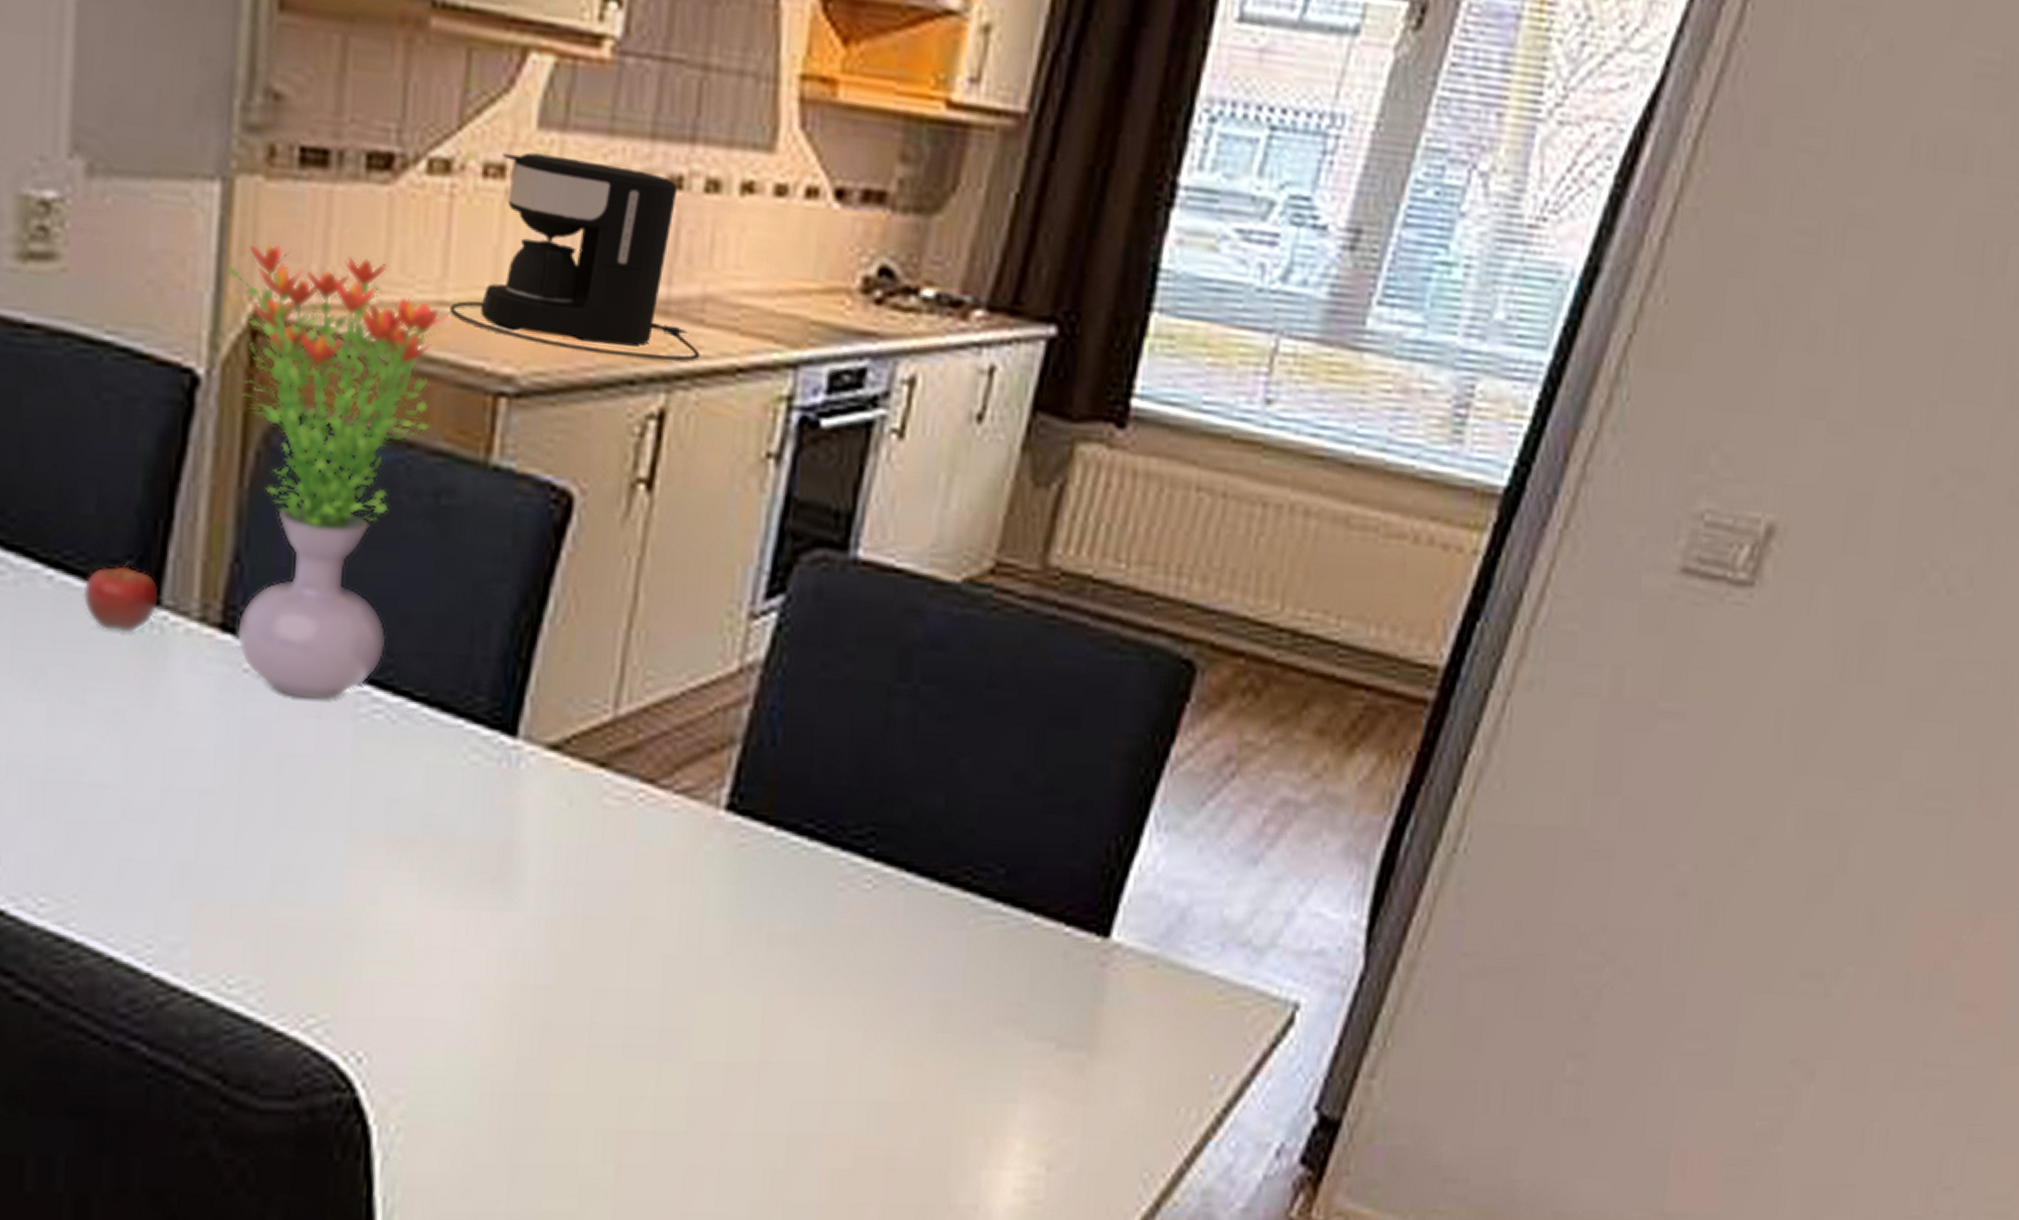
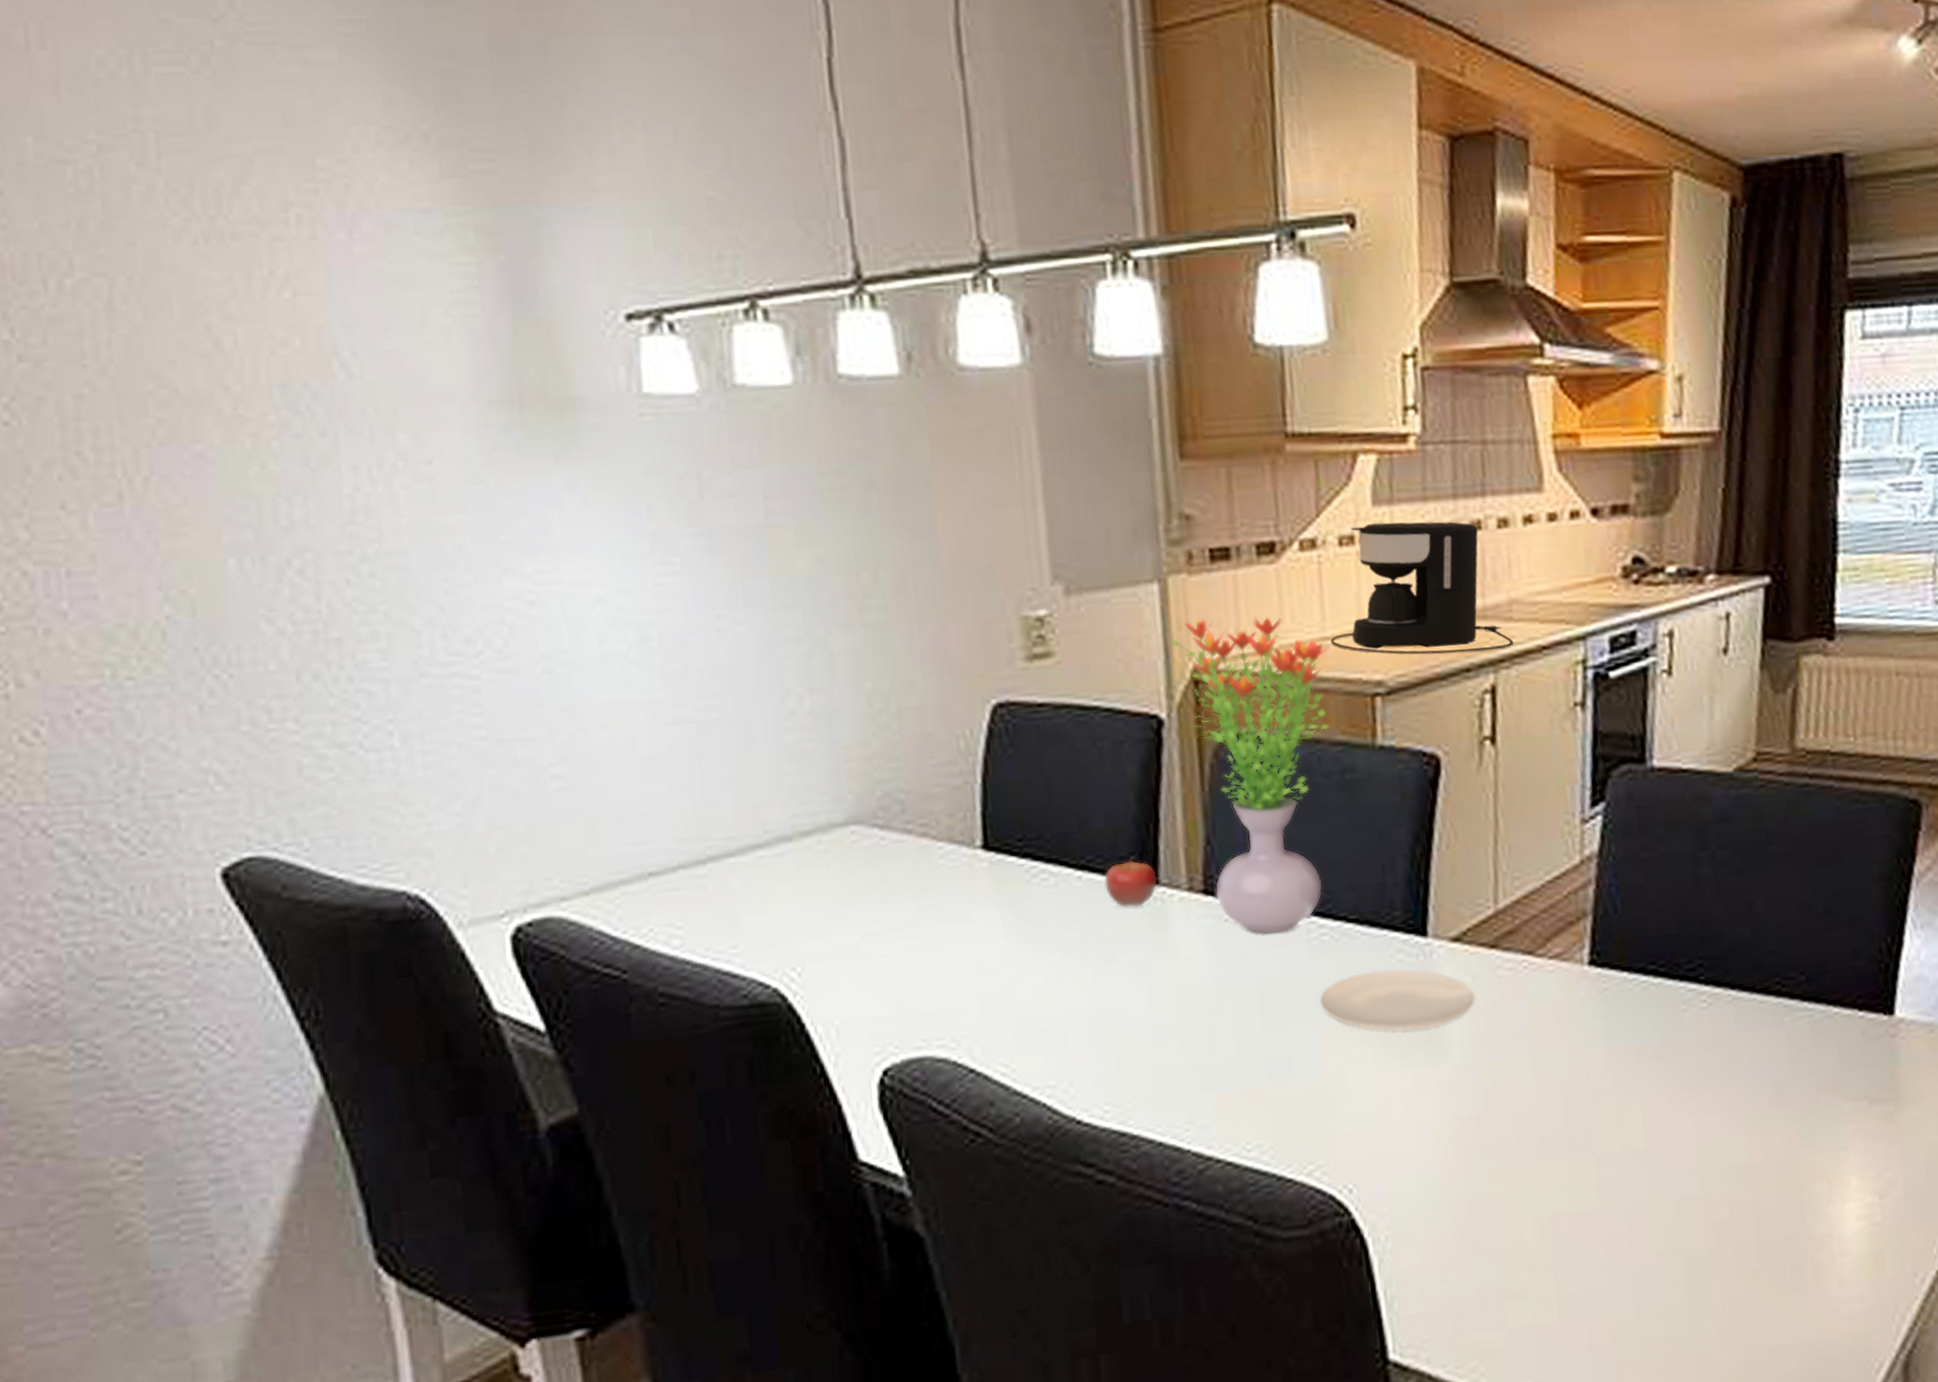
plate: none [357,772,567,860] -> present [1319,969,1475,1031]

